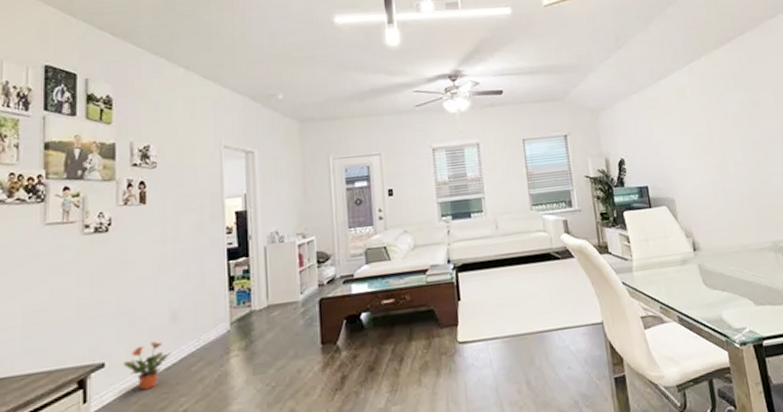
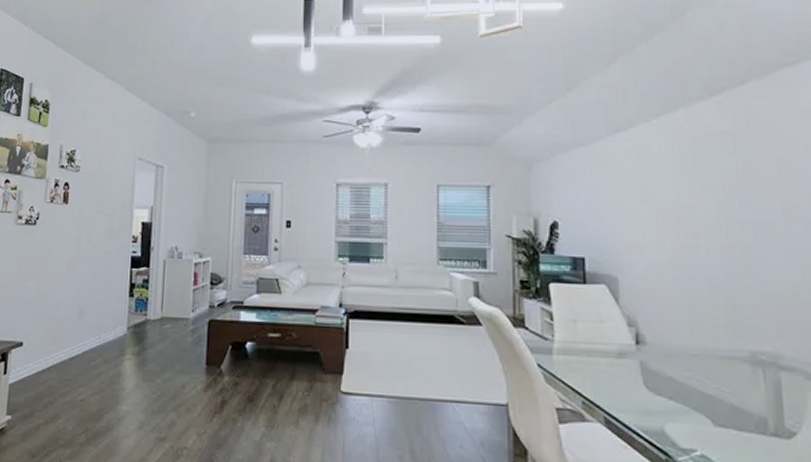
potted plant: present [122,342,172,391] -> none [36,332,76,374]

